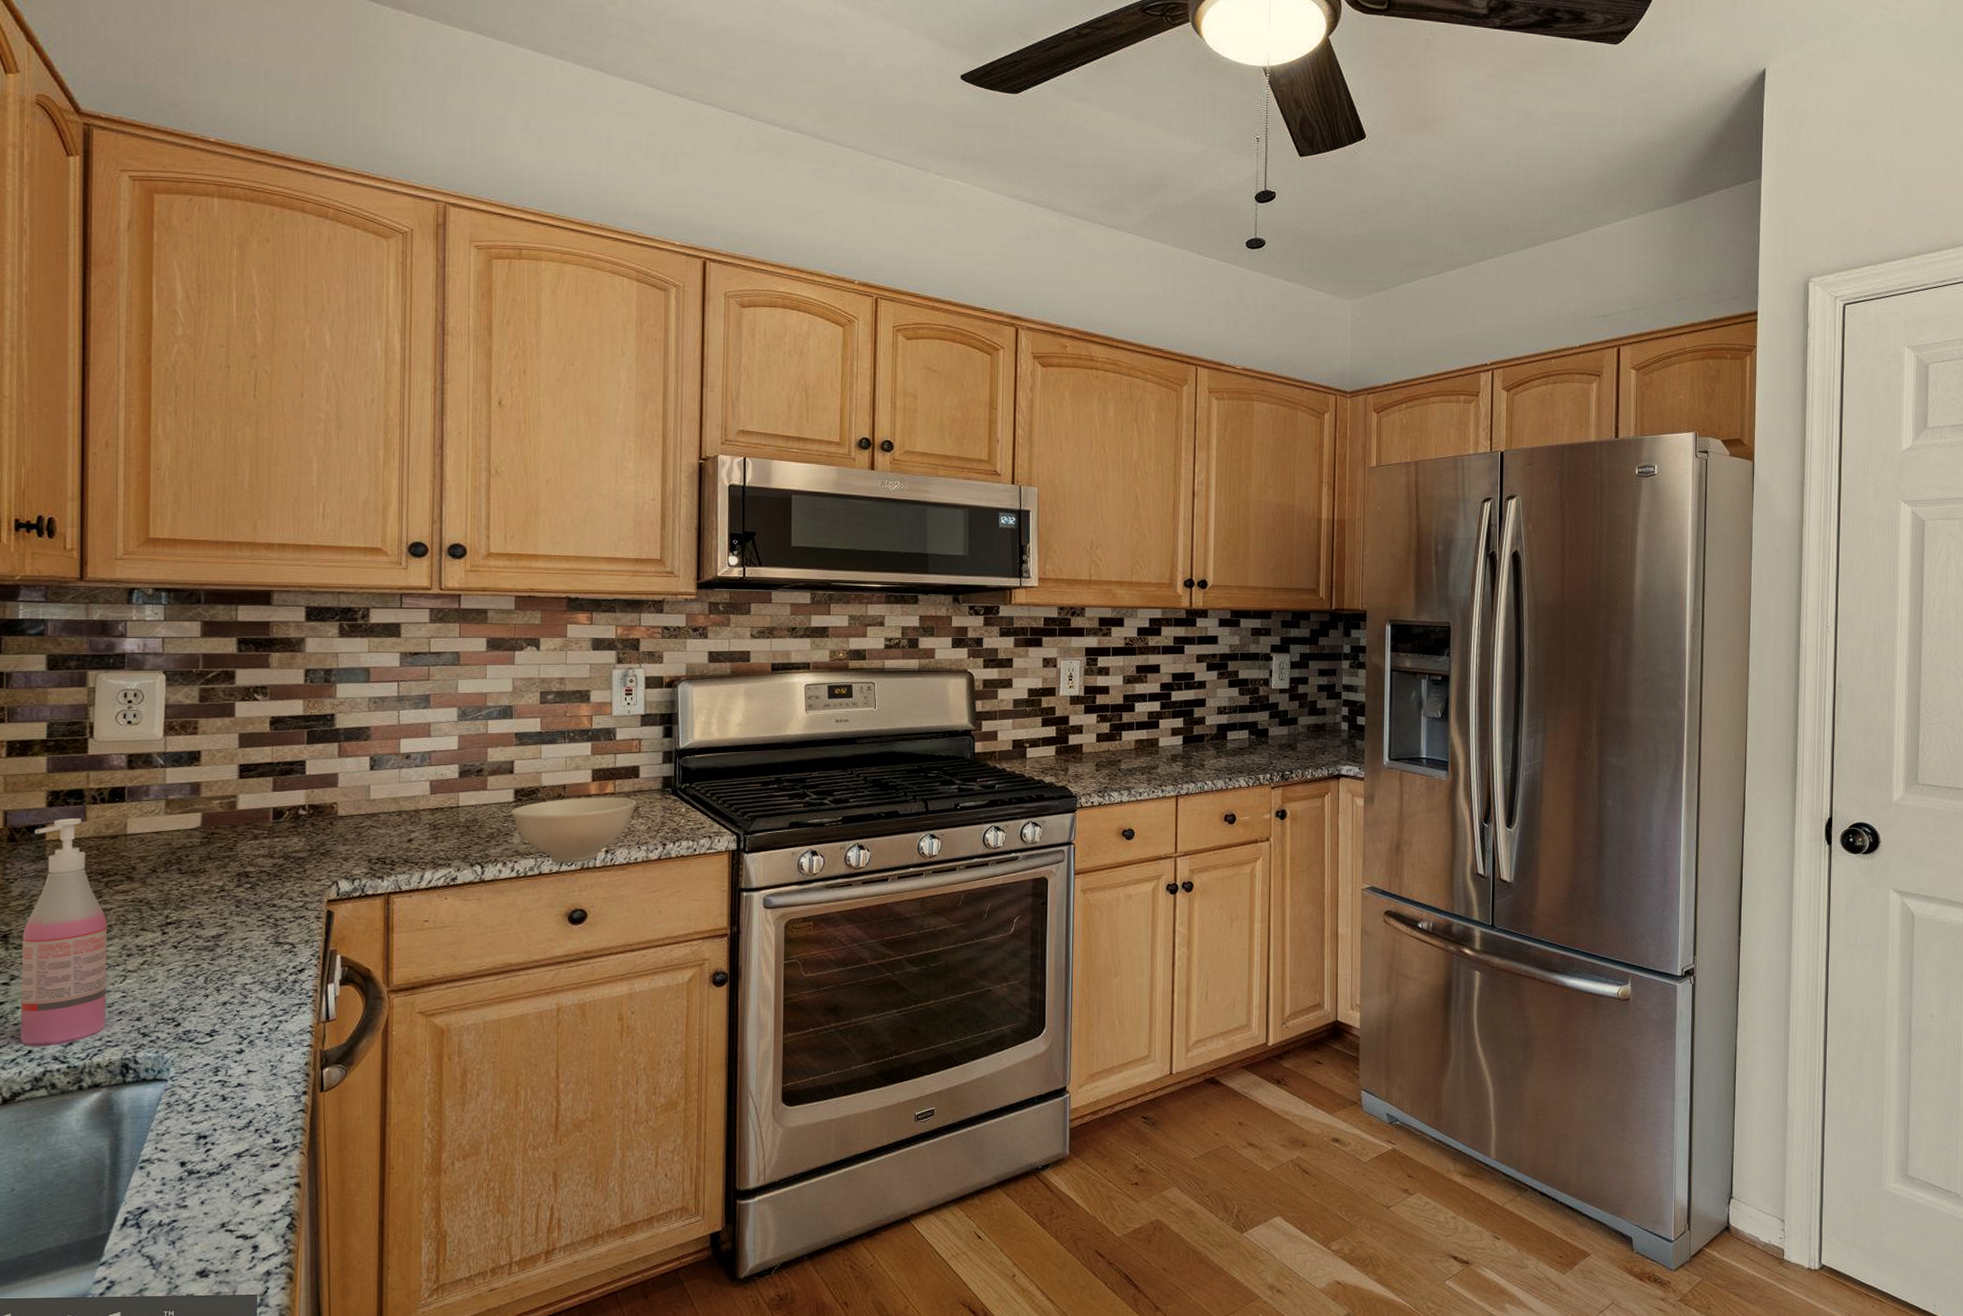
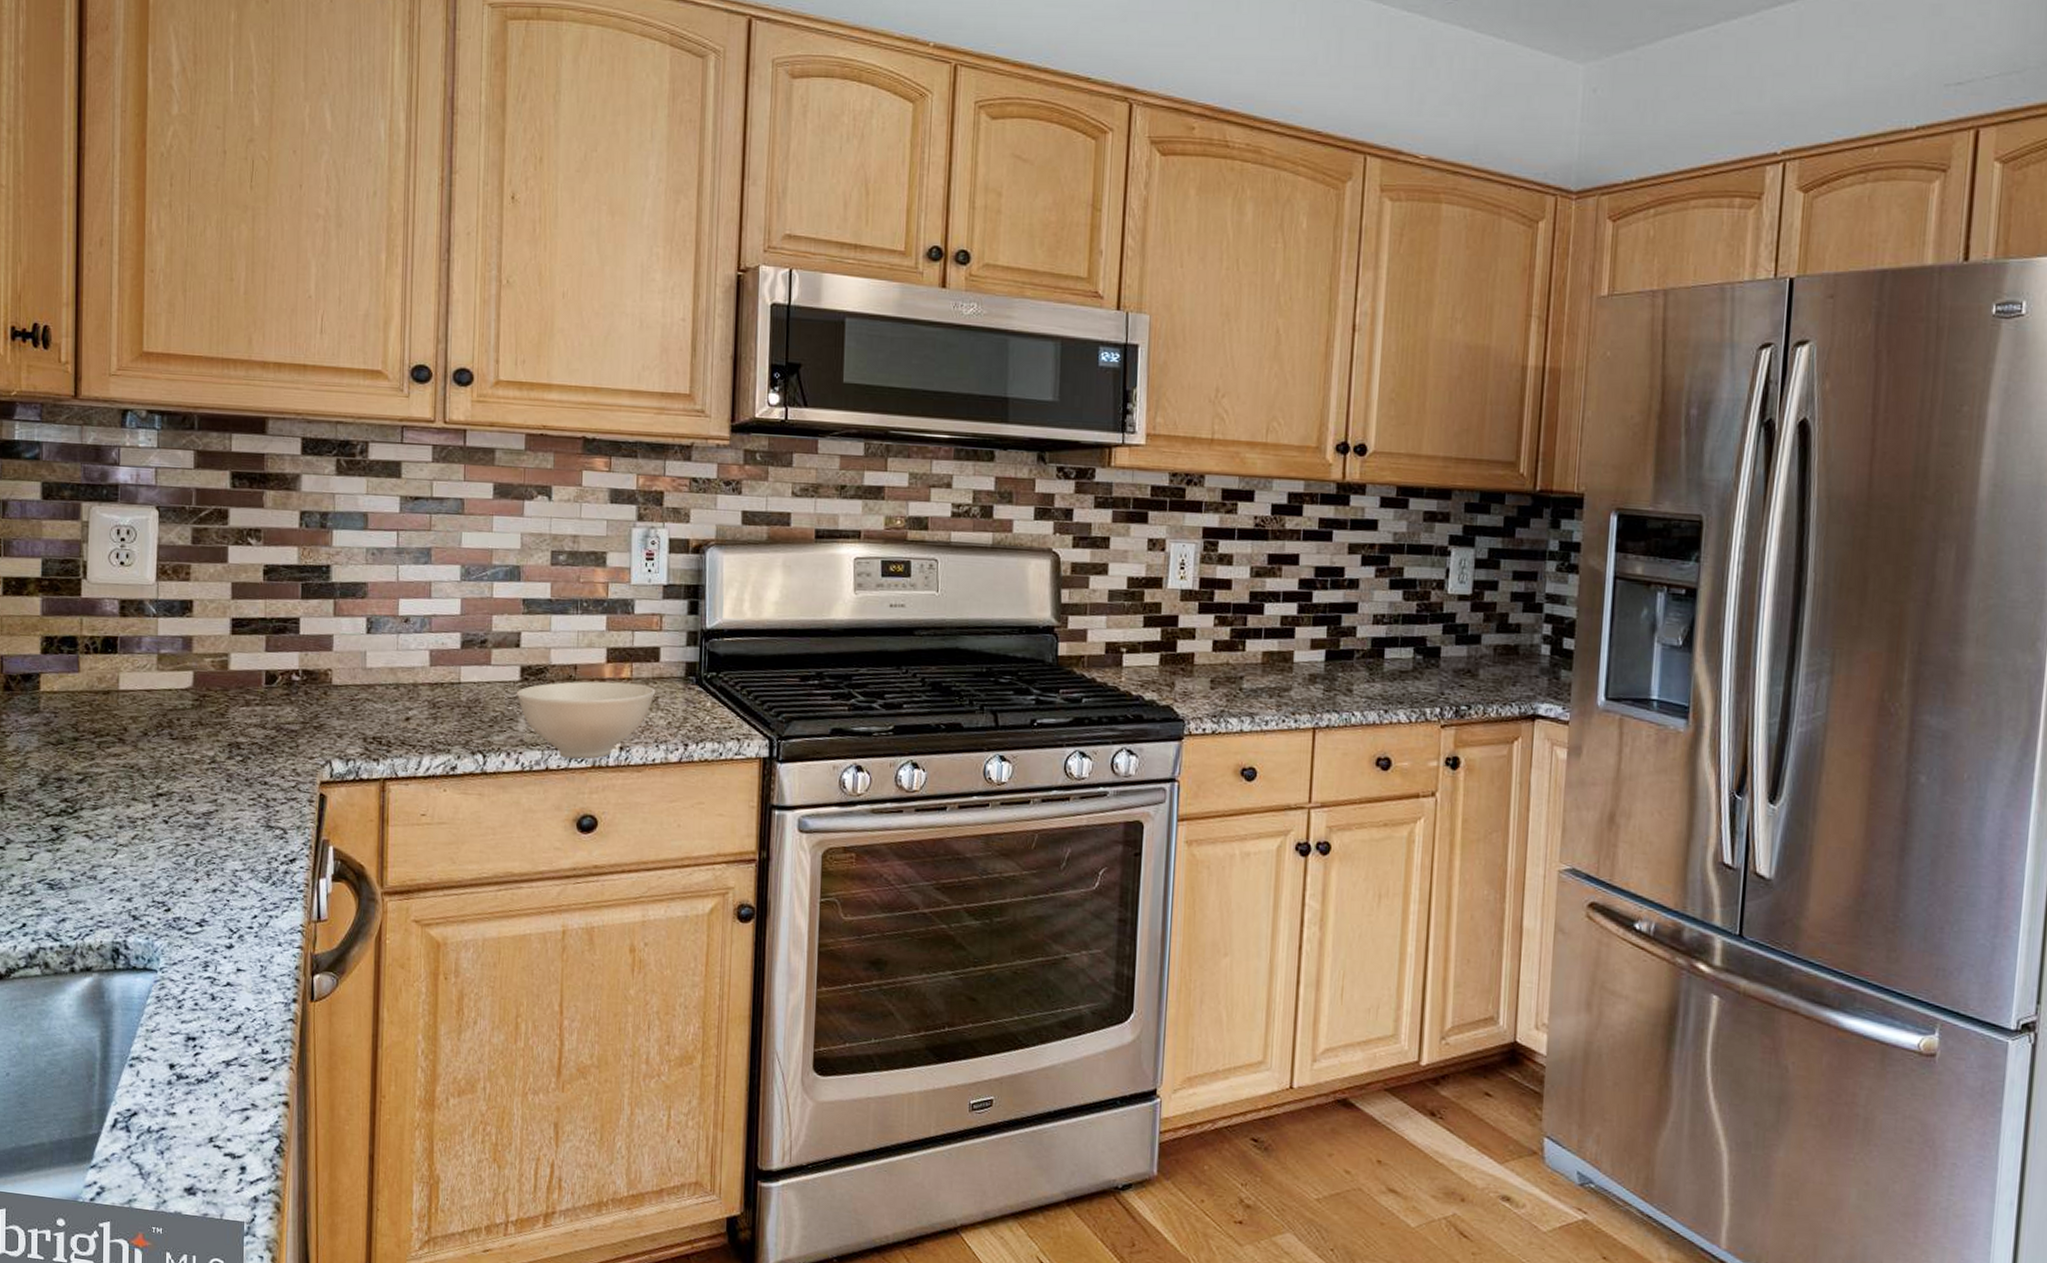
soap dispenser: present [21,818,108,1048] -> none [16,668,100,921]

